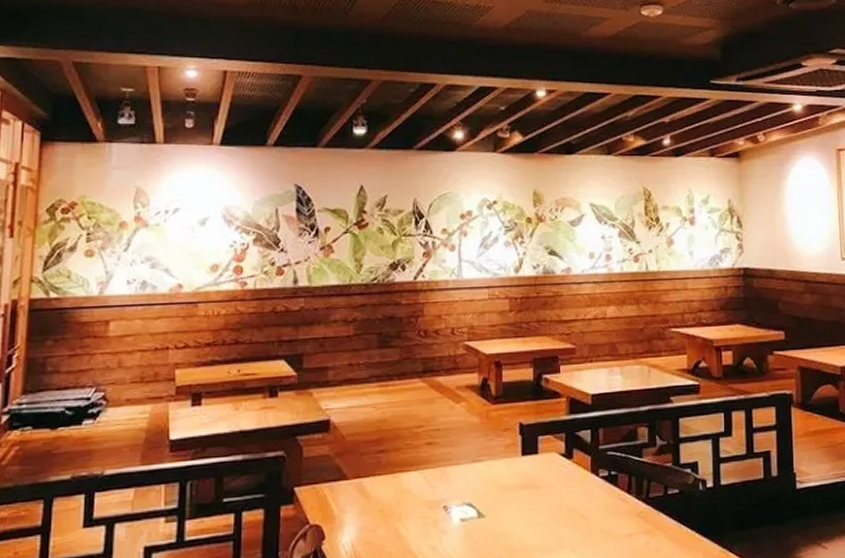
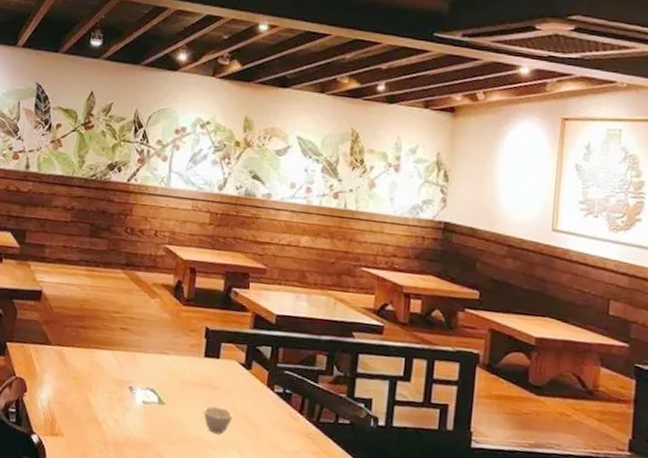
teacup: none [528,506,561,536] -> present [203,406,234,435]

